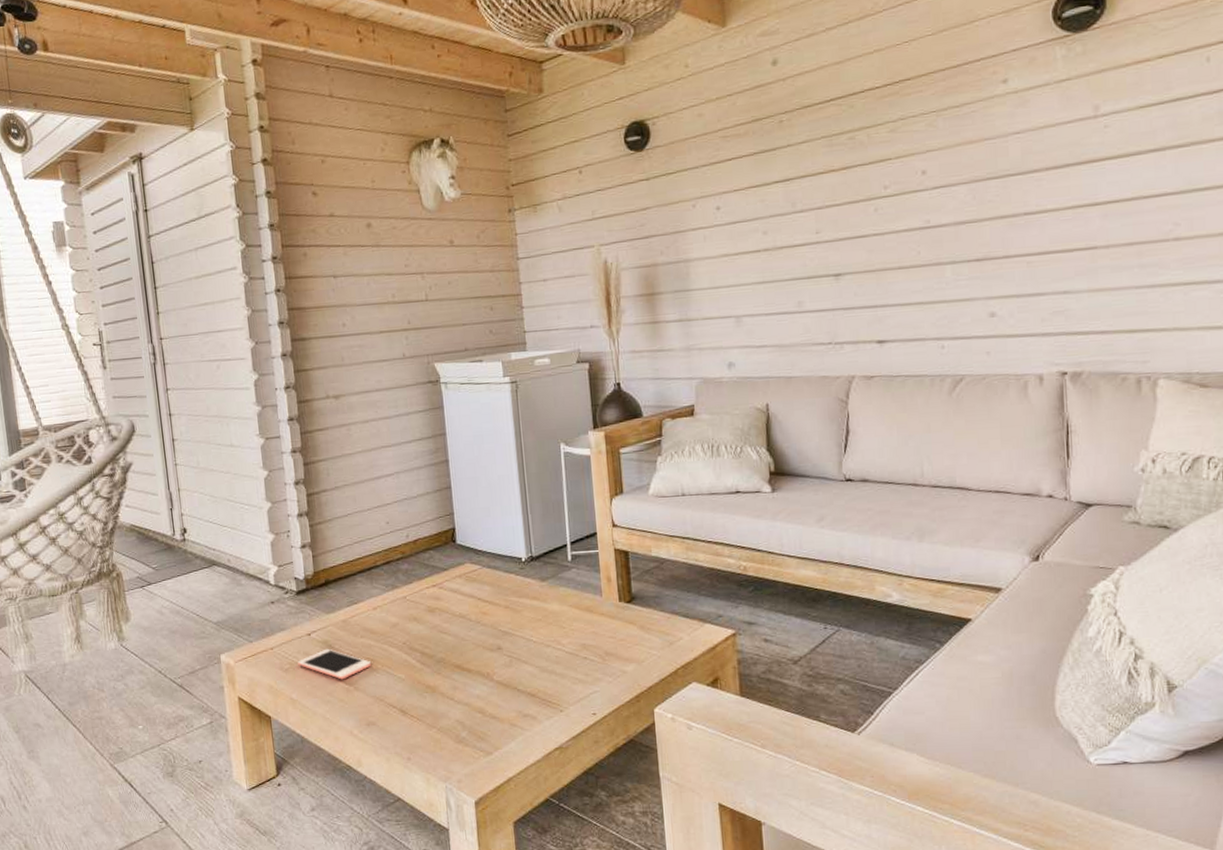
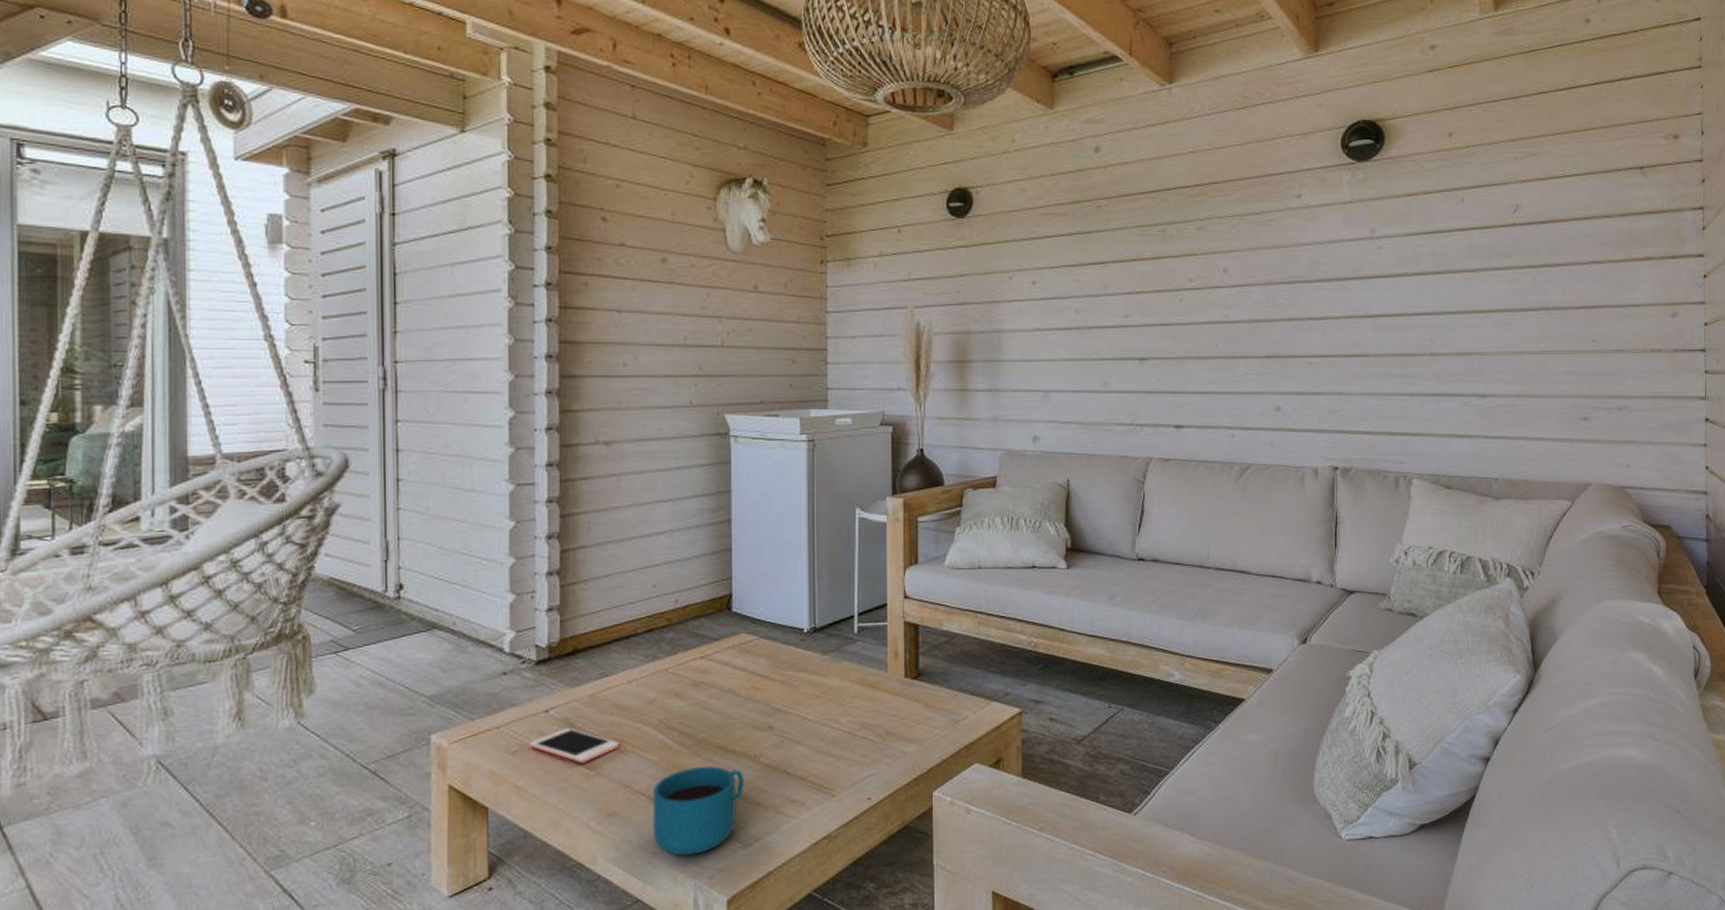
cup: none [402,683,481,761] -> present [652,766,745,856]

